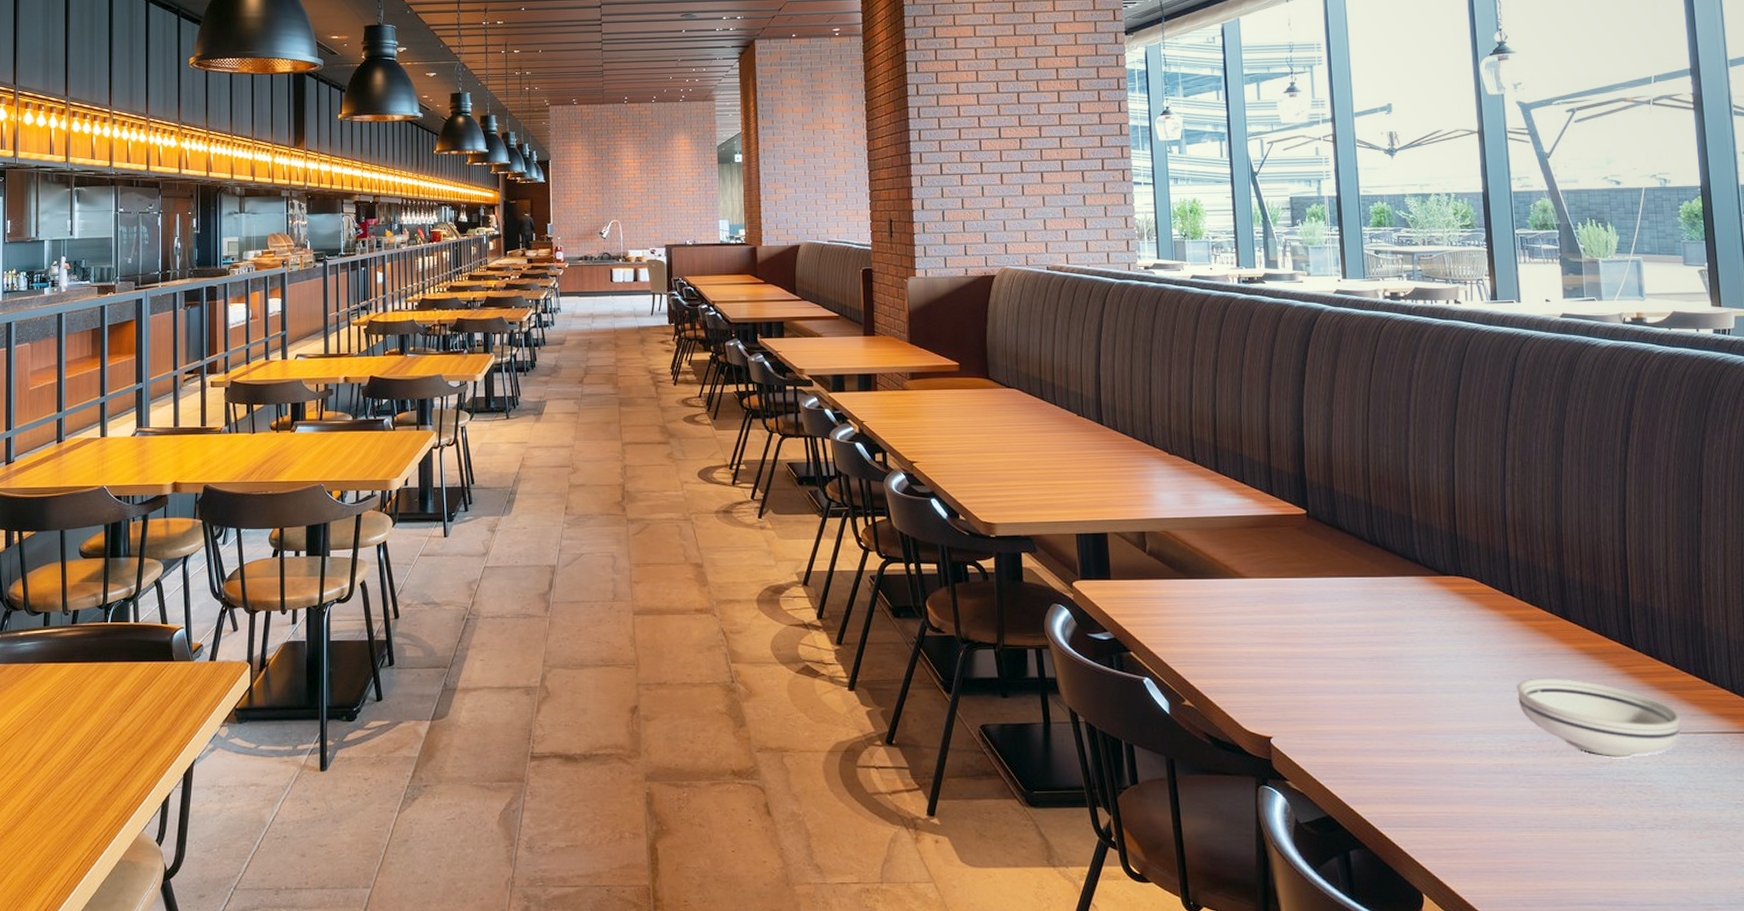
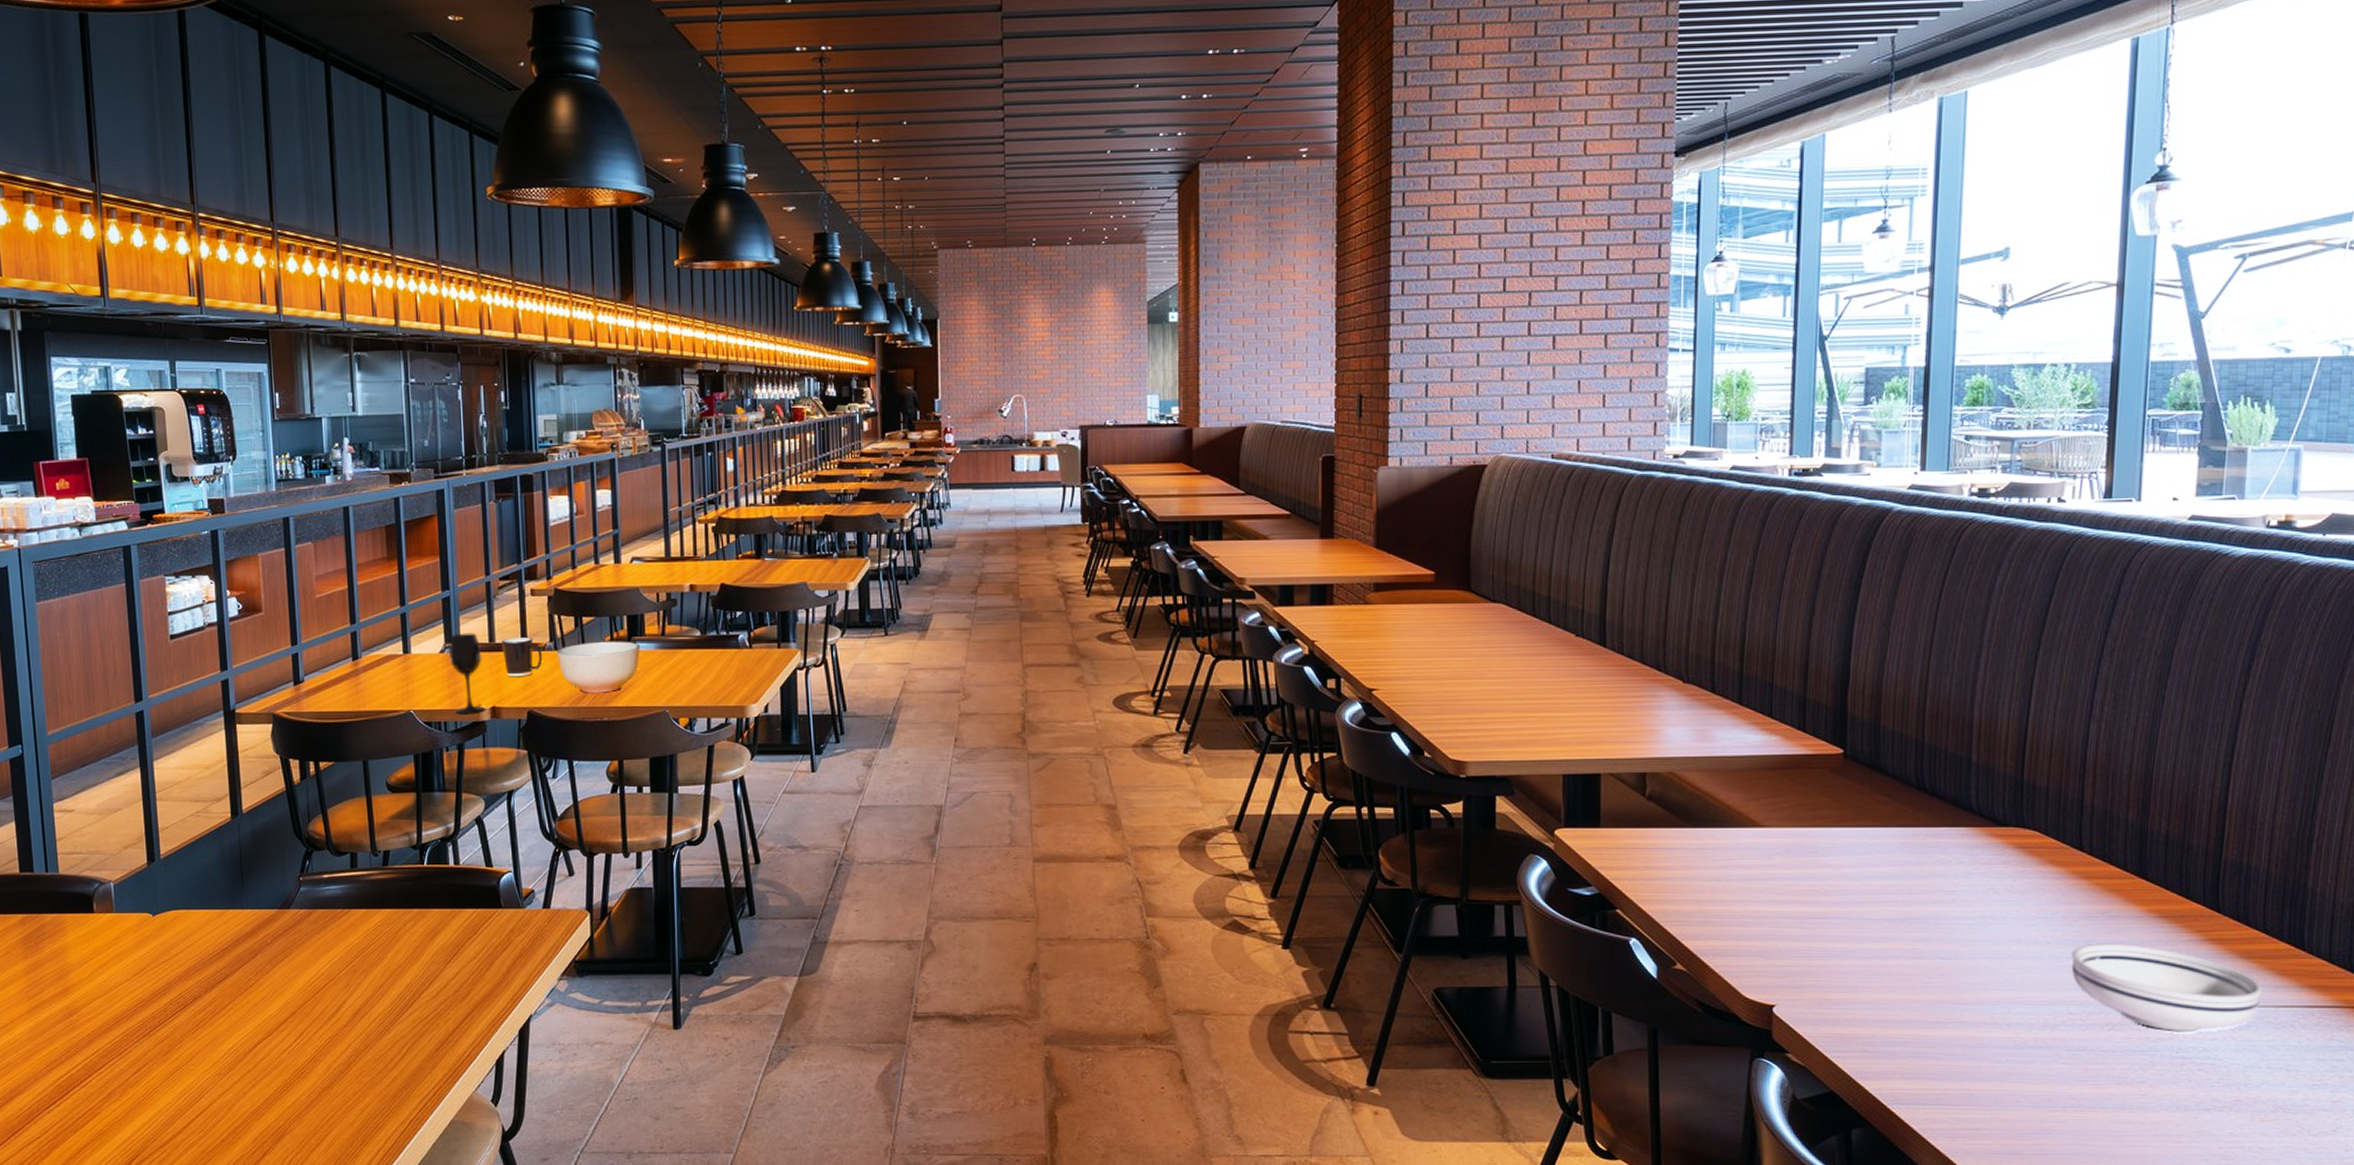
wine glass: none [140,419,167,489] -> present [449,633,485,715]
mug: none [185,423,218,457] -> present [502,638,542,677]
bowl: none [230,425,301,470] -> present [556,641,640,693]

